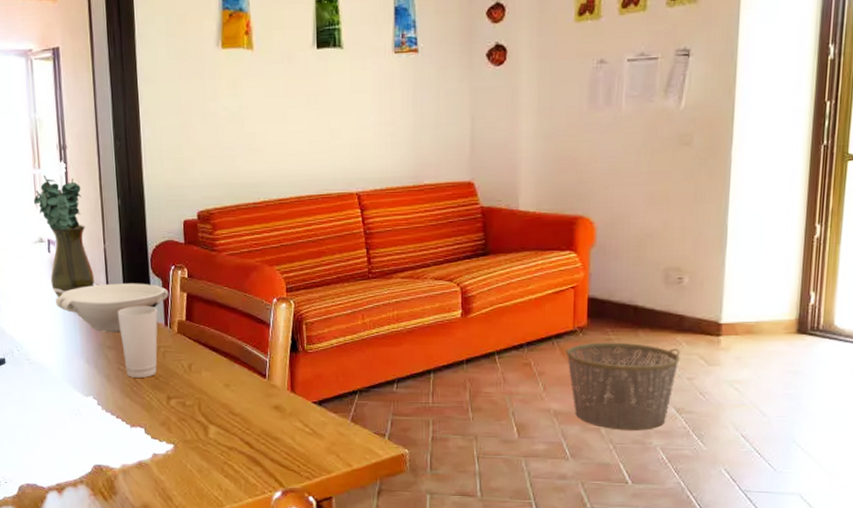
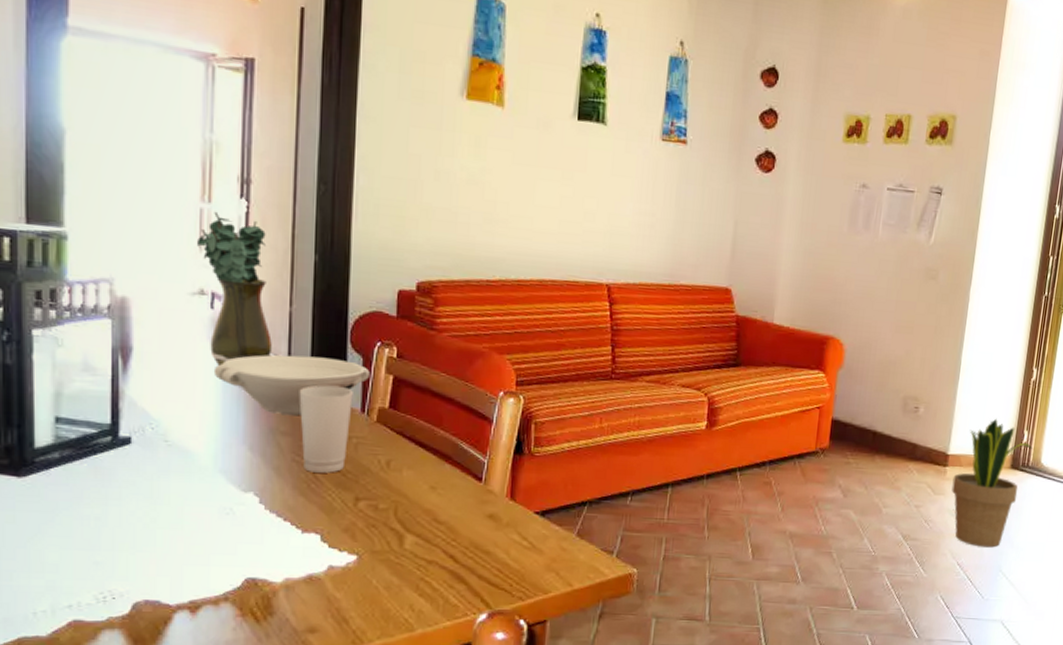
basket: present [564,342,680,430] -> none [805,465,911,556]
potted plant: none [728,281,822,418] -> present [951,418,1033,548]

